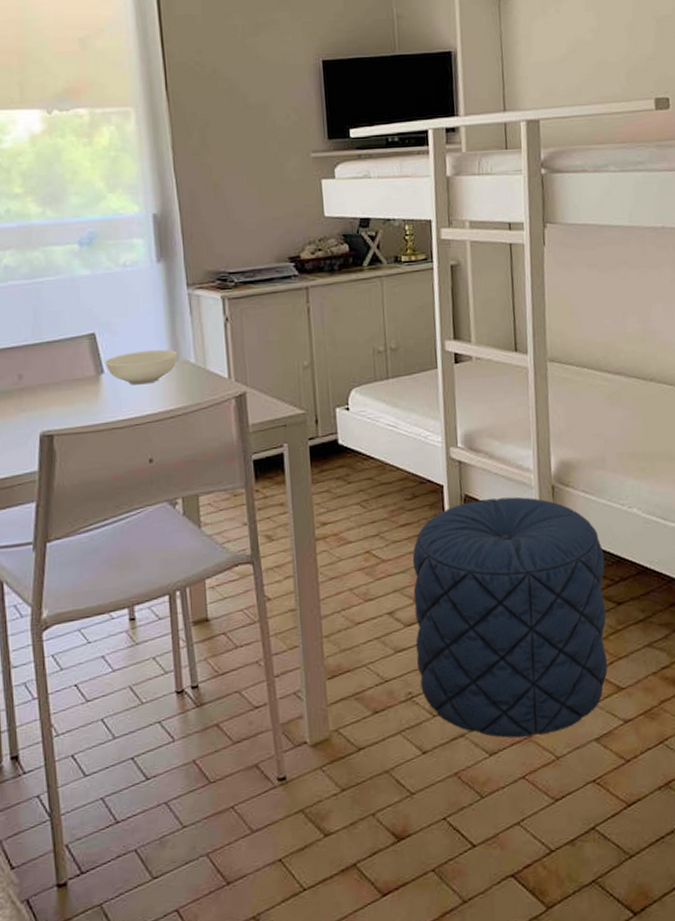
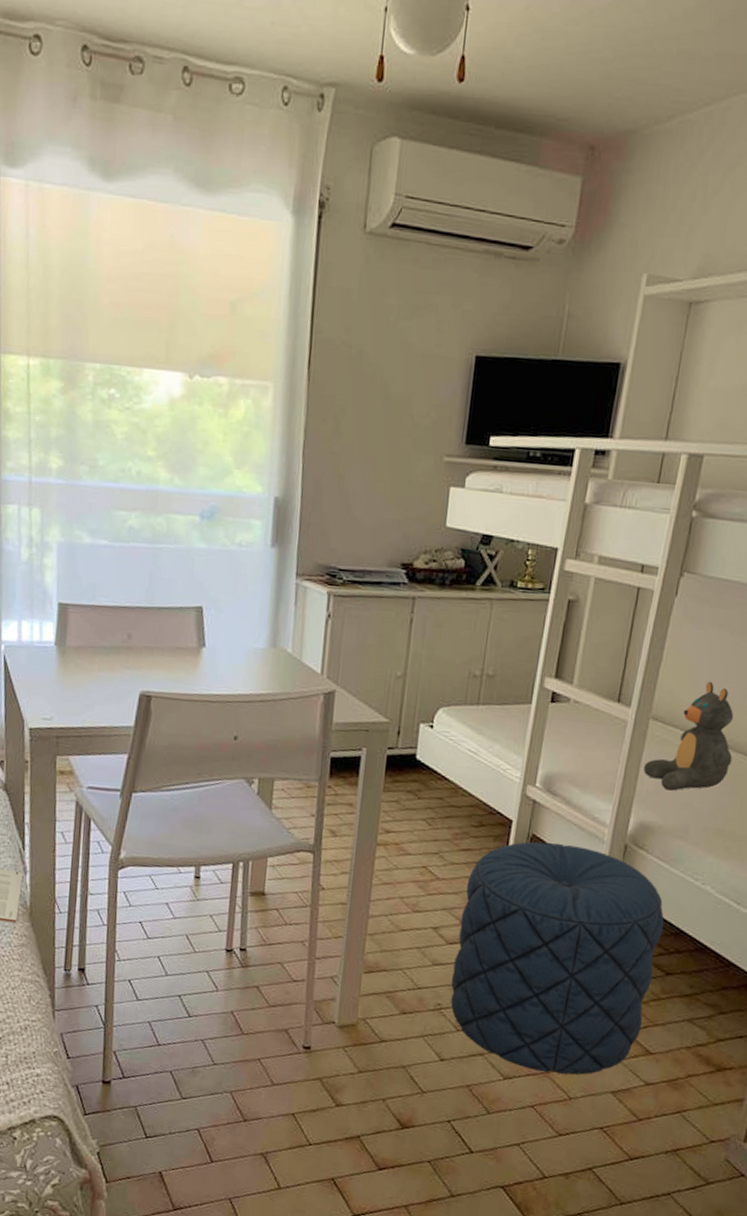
bowl: present [105,349,178,385] -> none [207,631,277,665]
stuffed animal: none [552,317,627,425] -> present [643,681,734,791]

